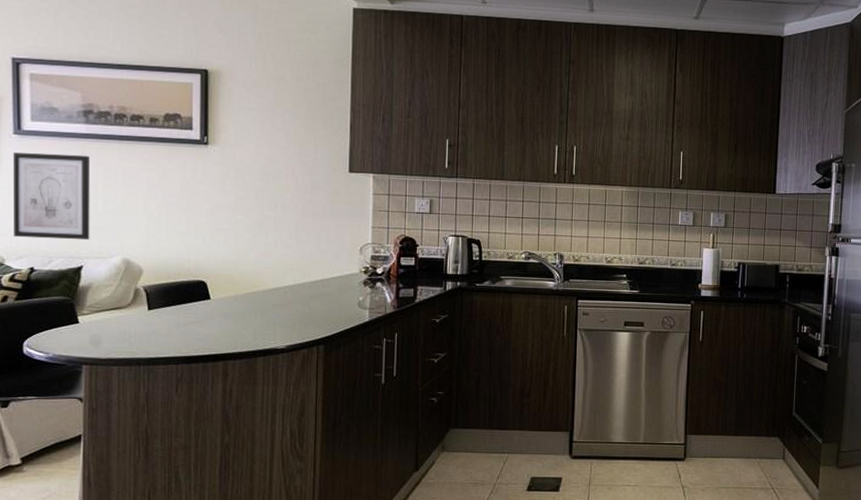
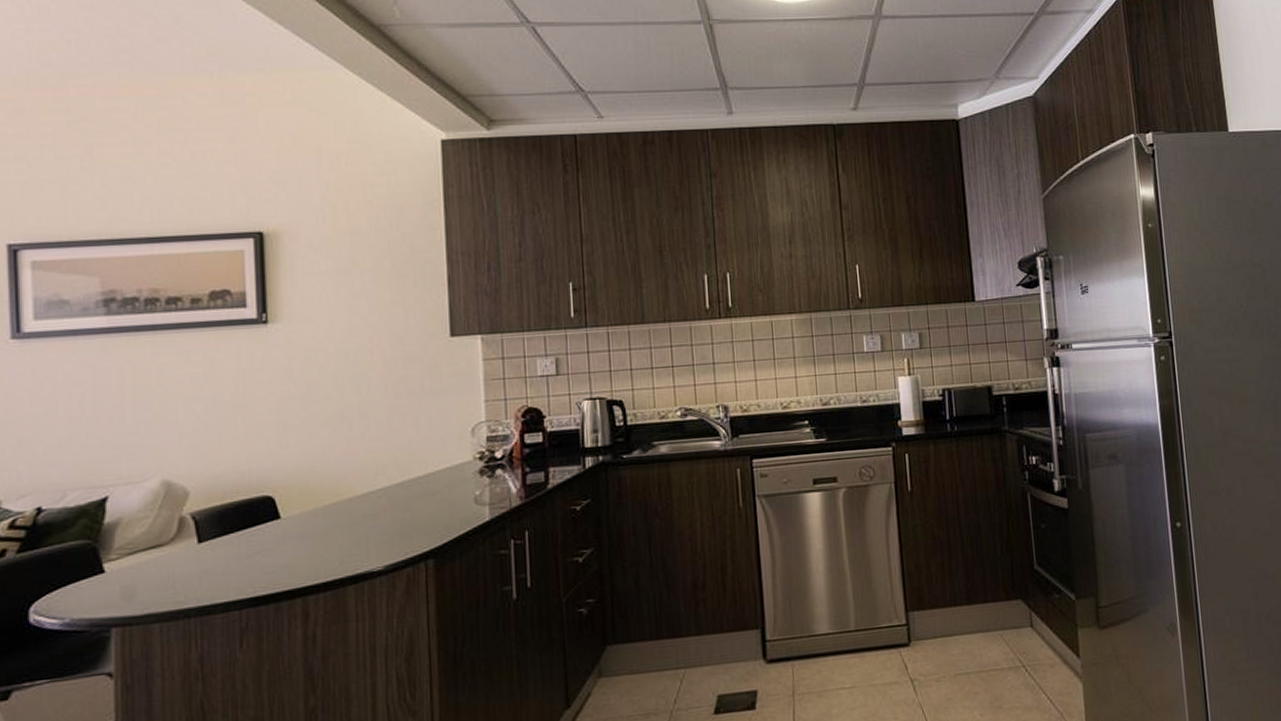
wall art: present [13,152,91,240] -> none [10,354,117,471]

